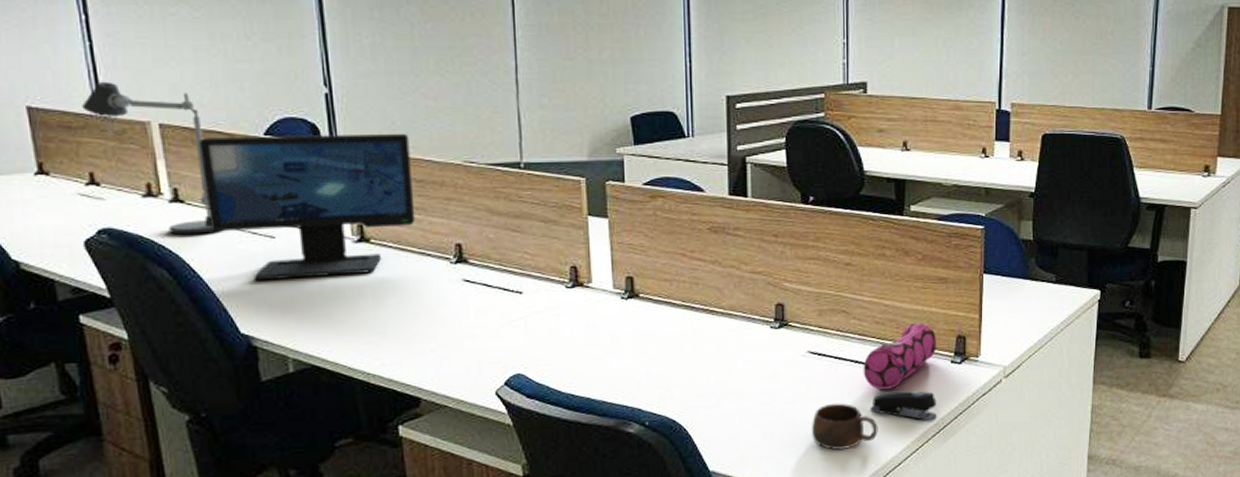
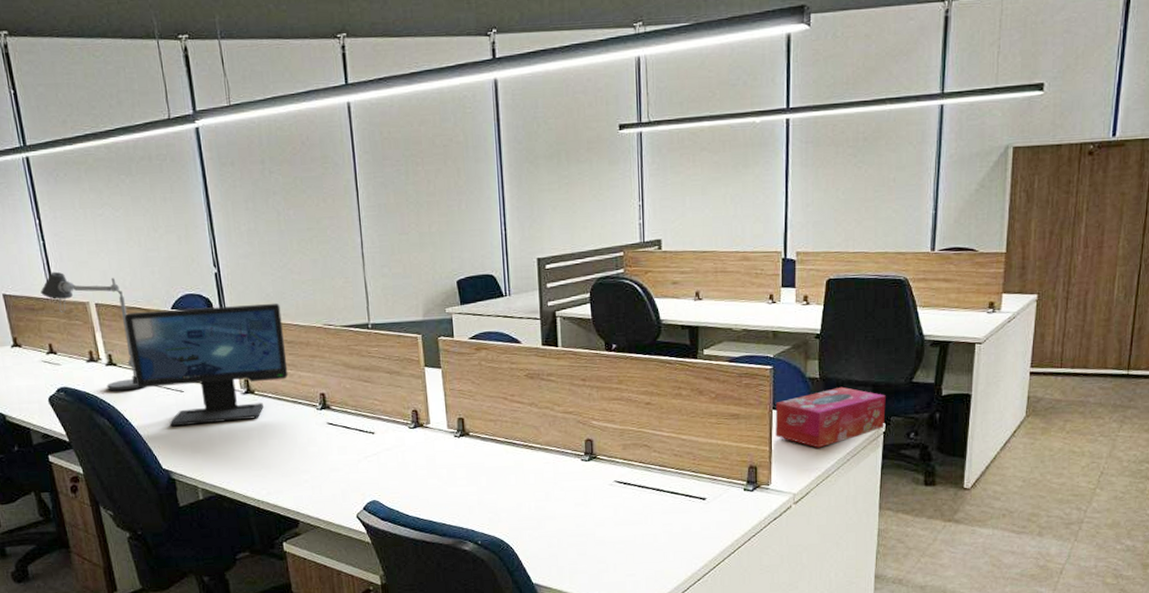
cup: present [812,403,878,450] -> none [620,526,679,567]
pencil case: present [863,323,936,390] -> none [664,455,730,515]
stapler: present [869,390,937,421] -> none [670,515,731,543]
tissue box: none [986,250,1101,317] -> present [775,386,886,448]

